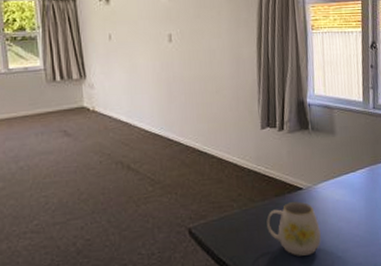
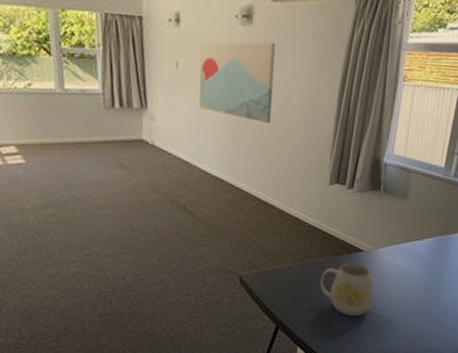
wall art: none [130,10,200,80] -> present [199,42,276,124]

